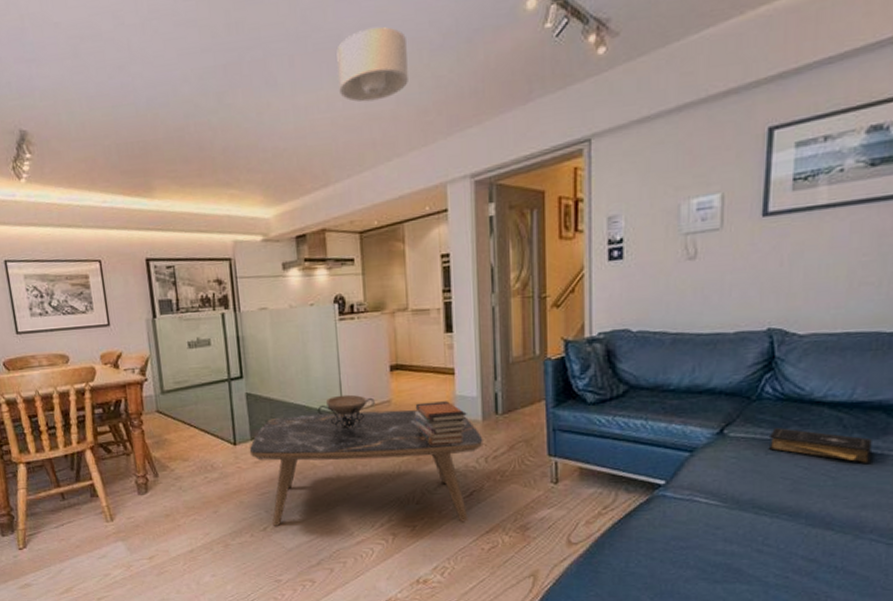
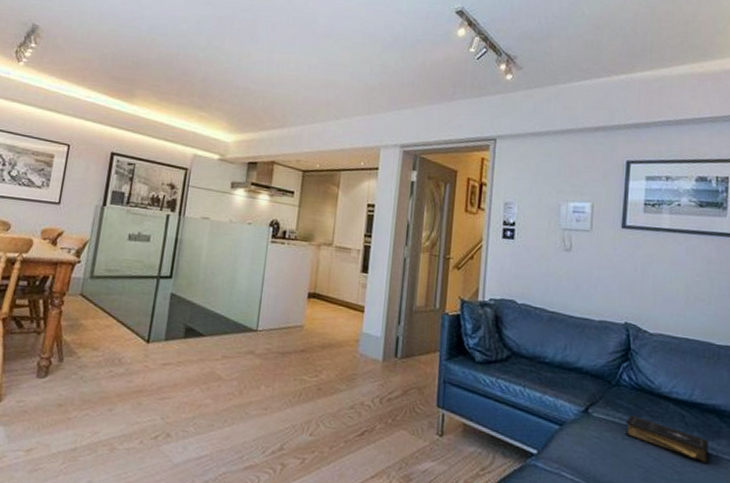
coffee table: present [249,409,483,526] -> none [160,322,381,463]
decorative bowl: present [317,394,375,429] -> none [234,311,289,348]
ceiling light: present [337,27,408,102] -> none [307,19,366,72]
book stack: present [414,401,467,445] -> none [322,333,370,380]

